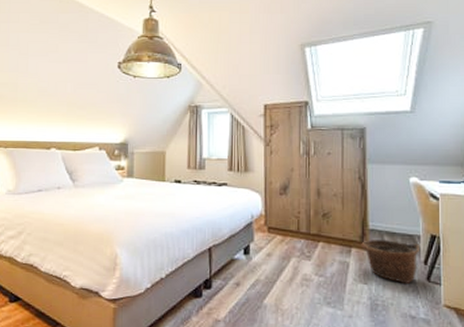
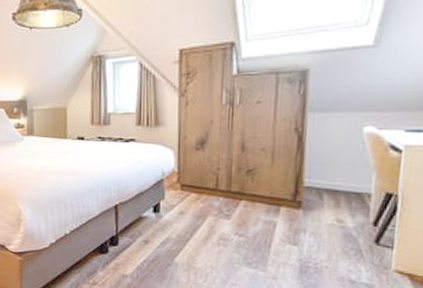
basket: present [361,239,419,285] -> none [293,197,369,247]

